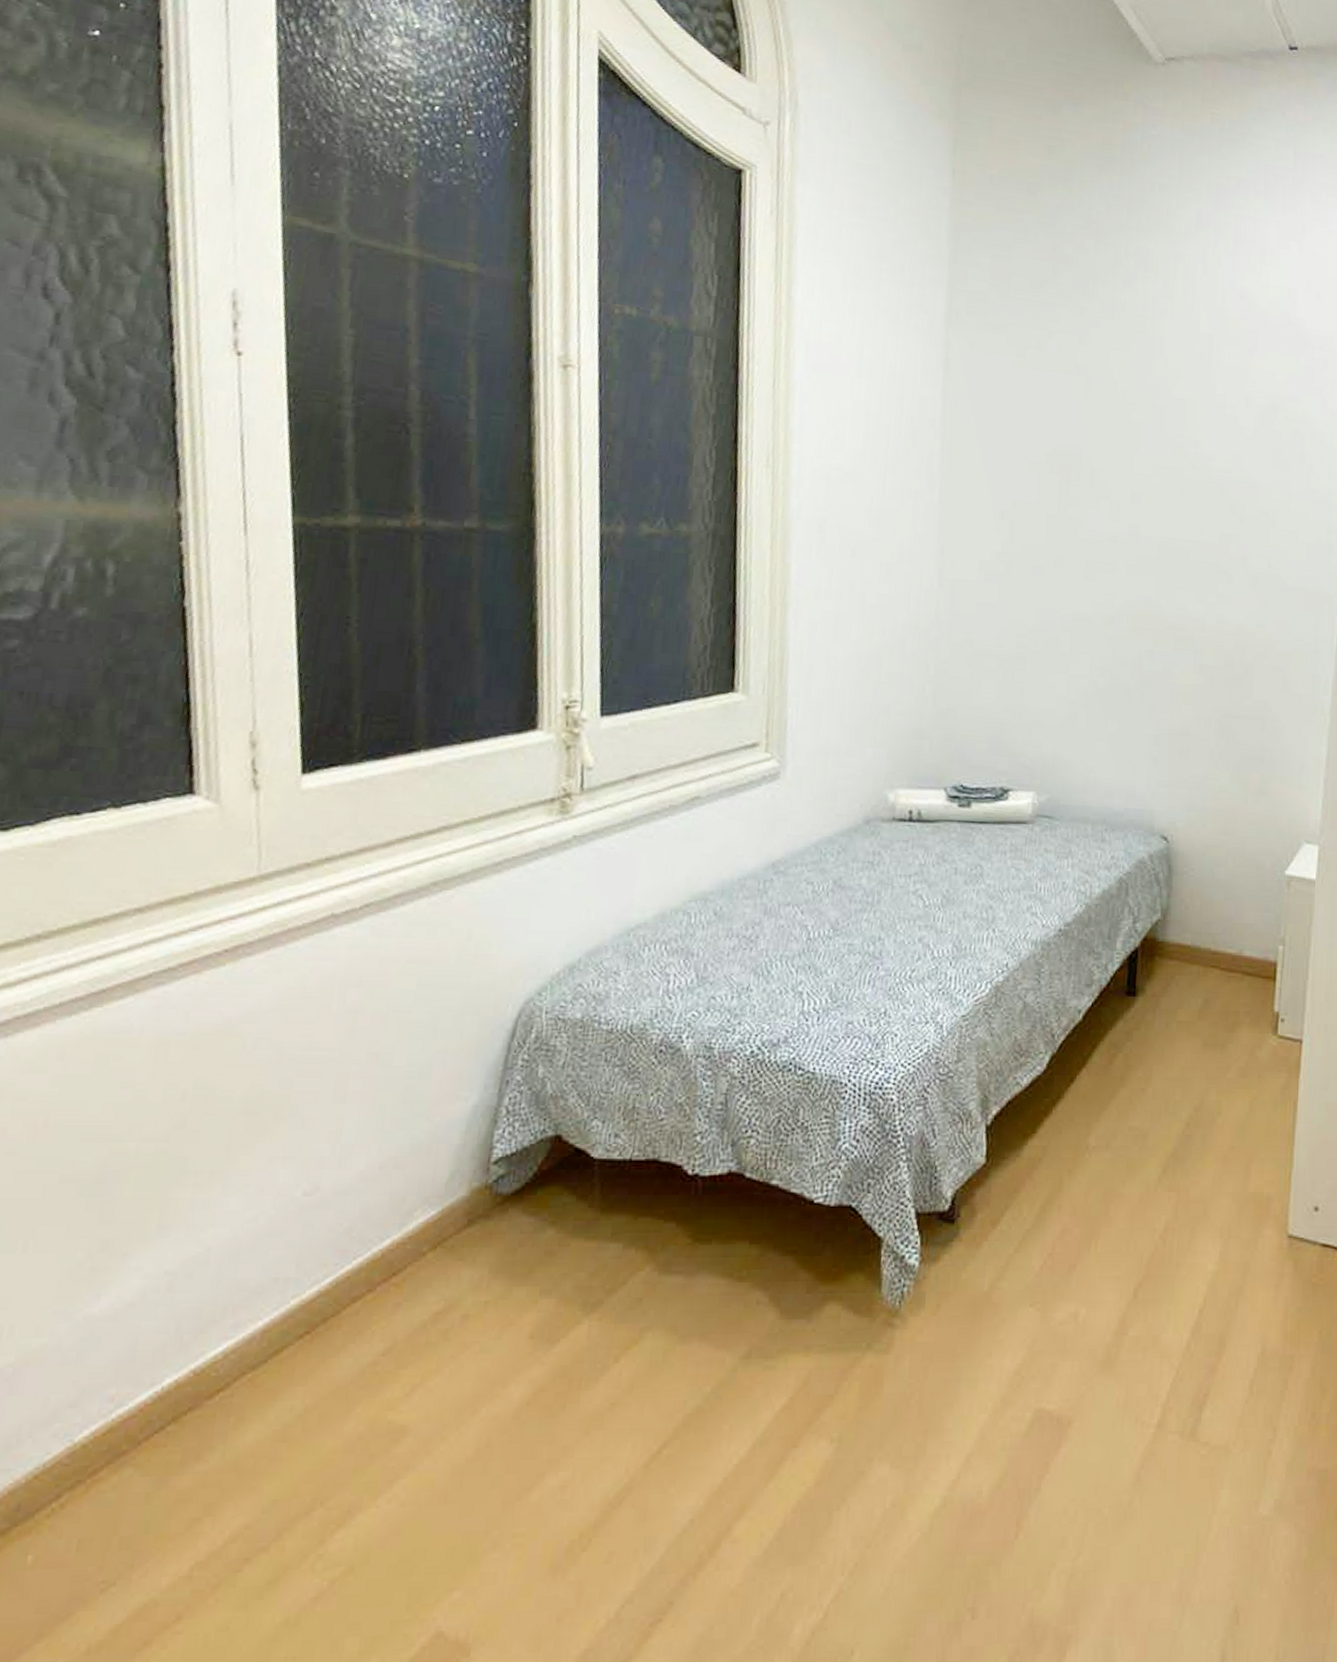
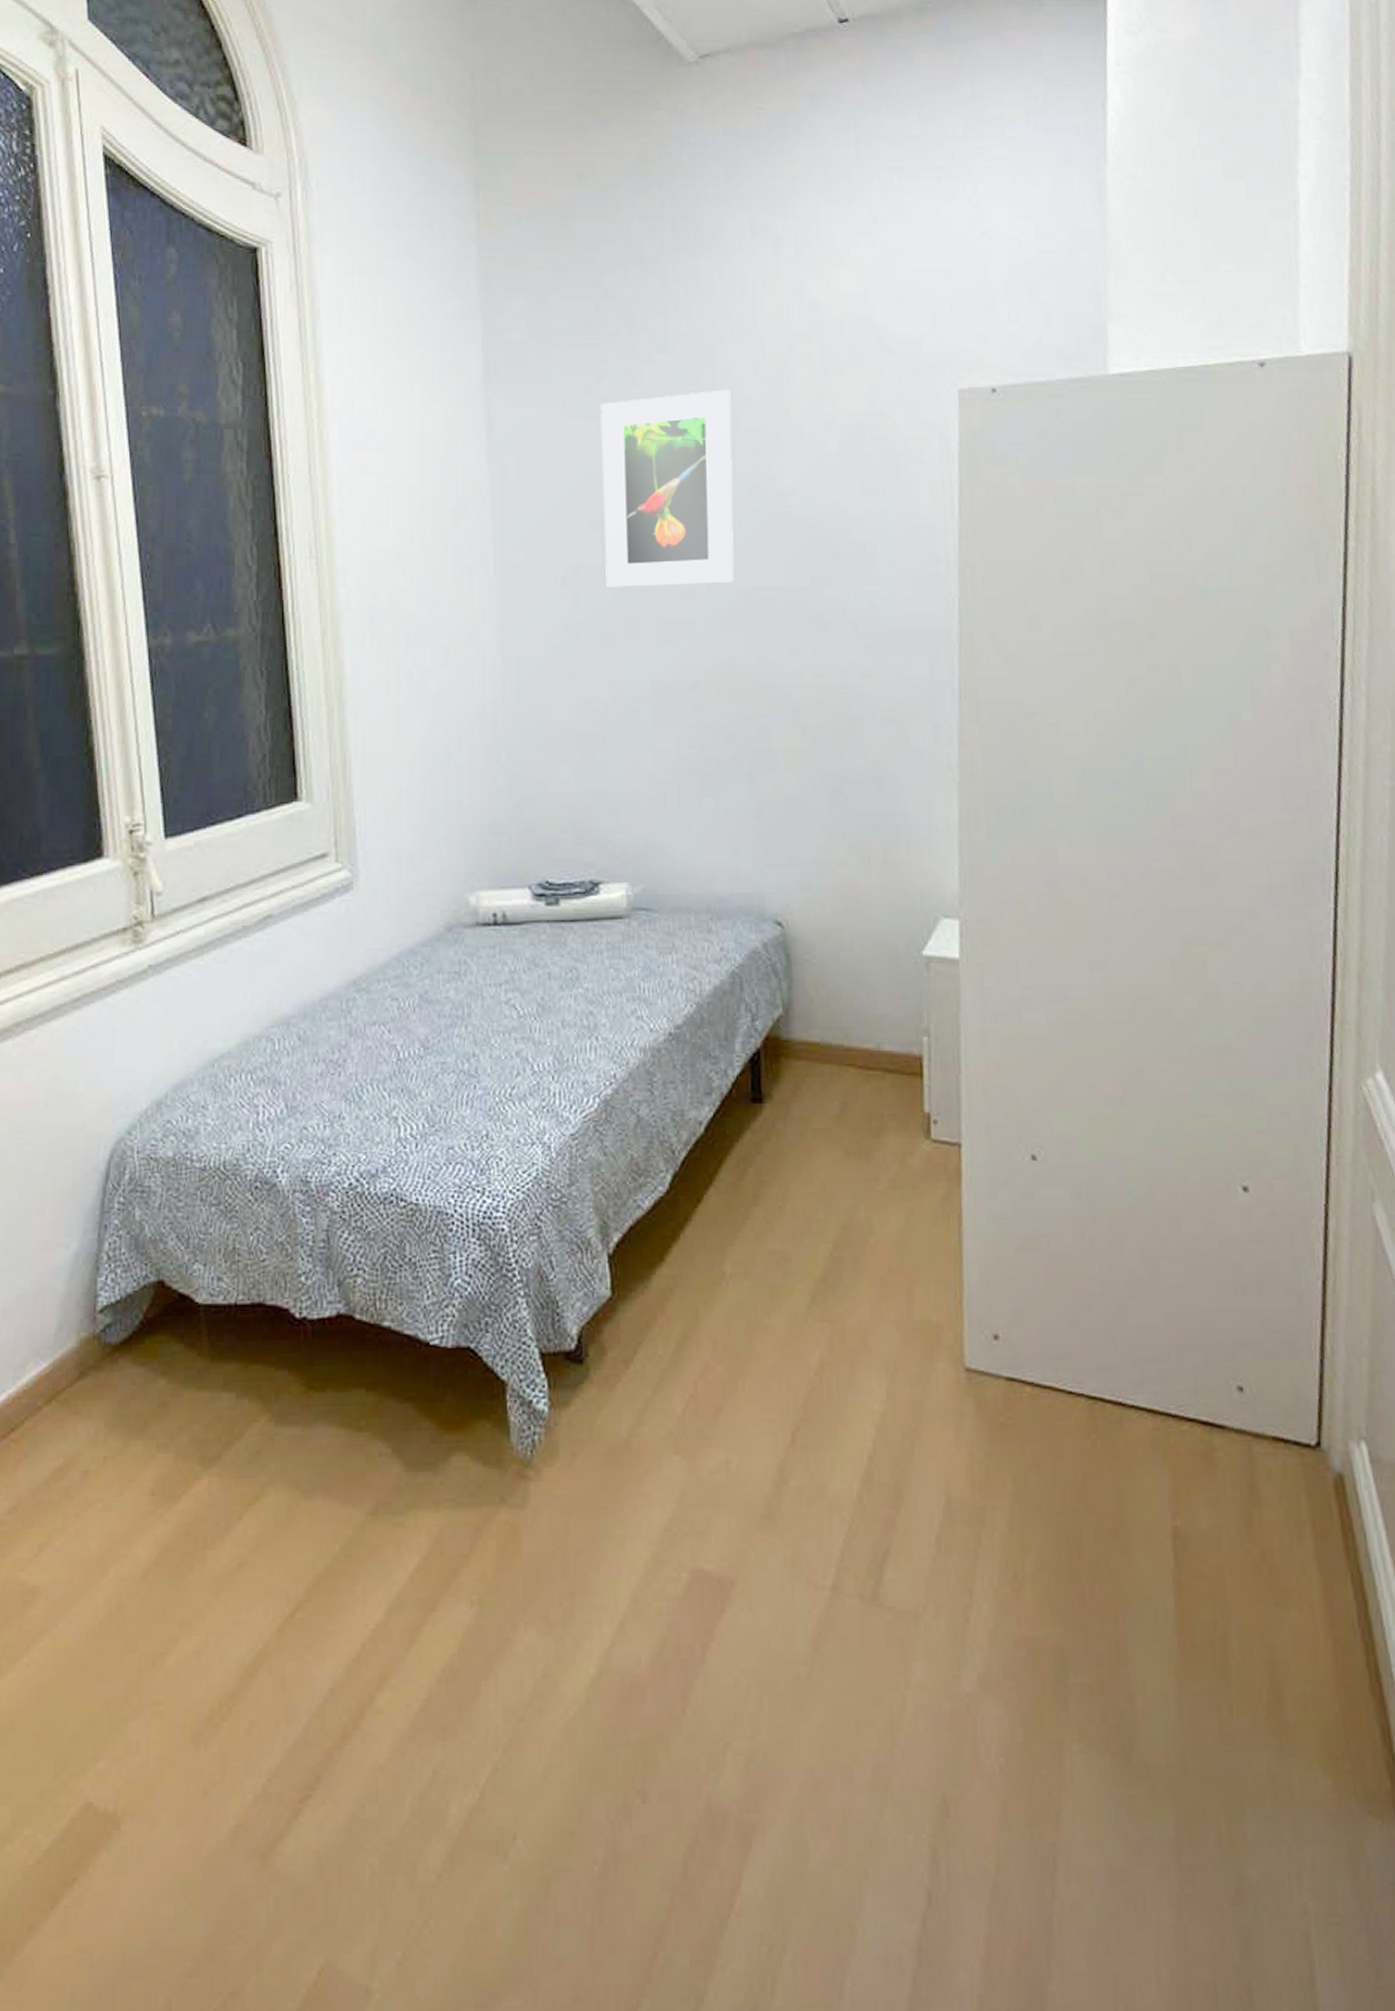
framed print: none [1039,357,1166,532] -> present [600,389,735,587]

